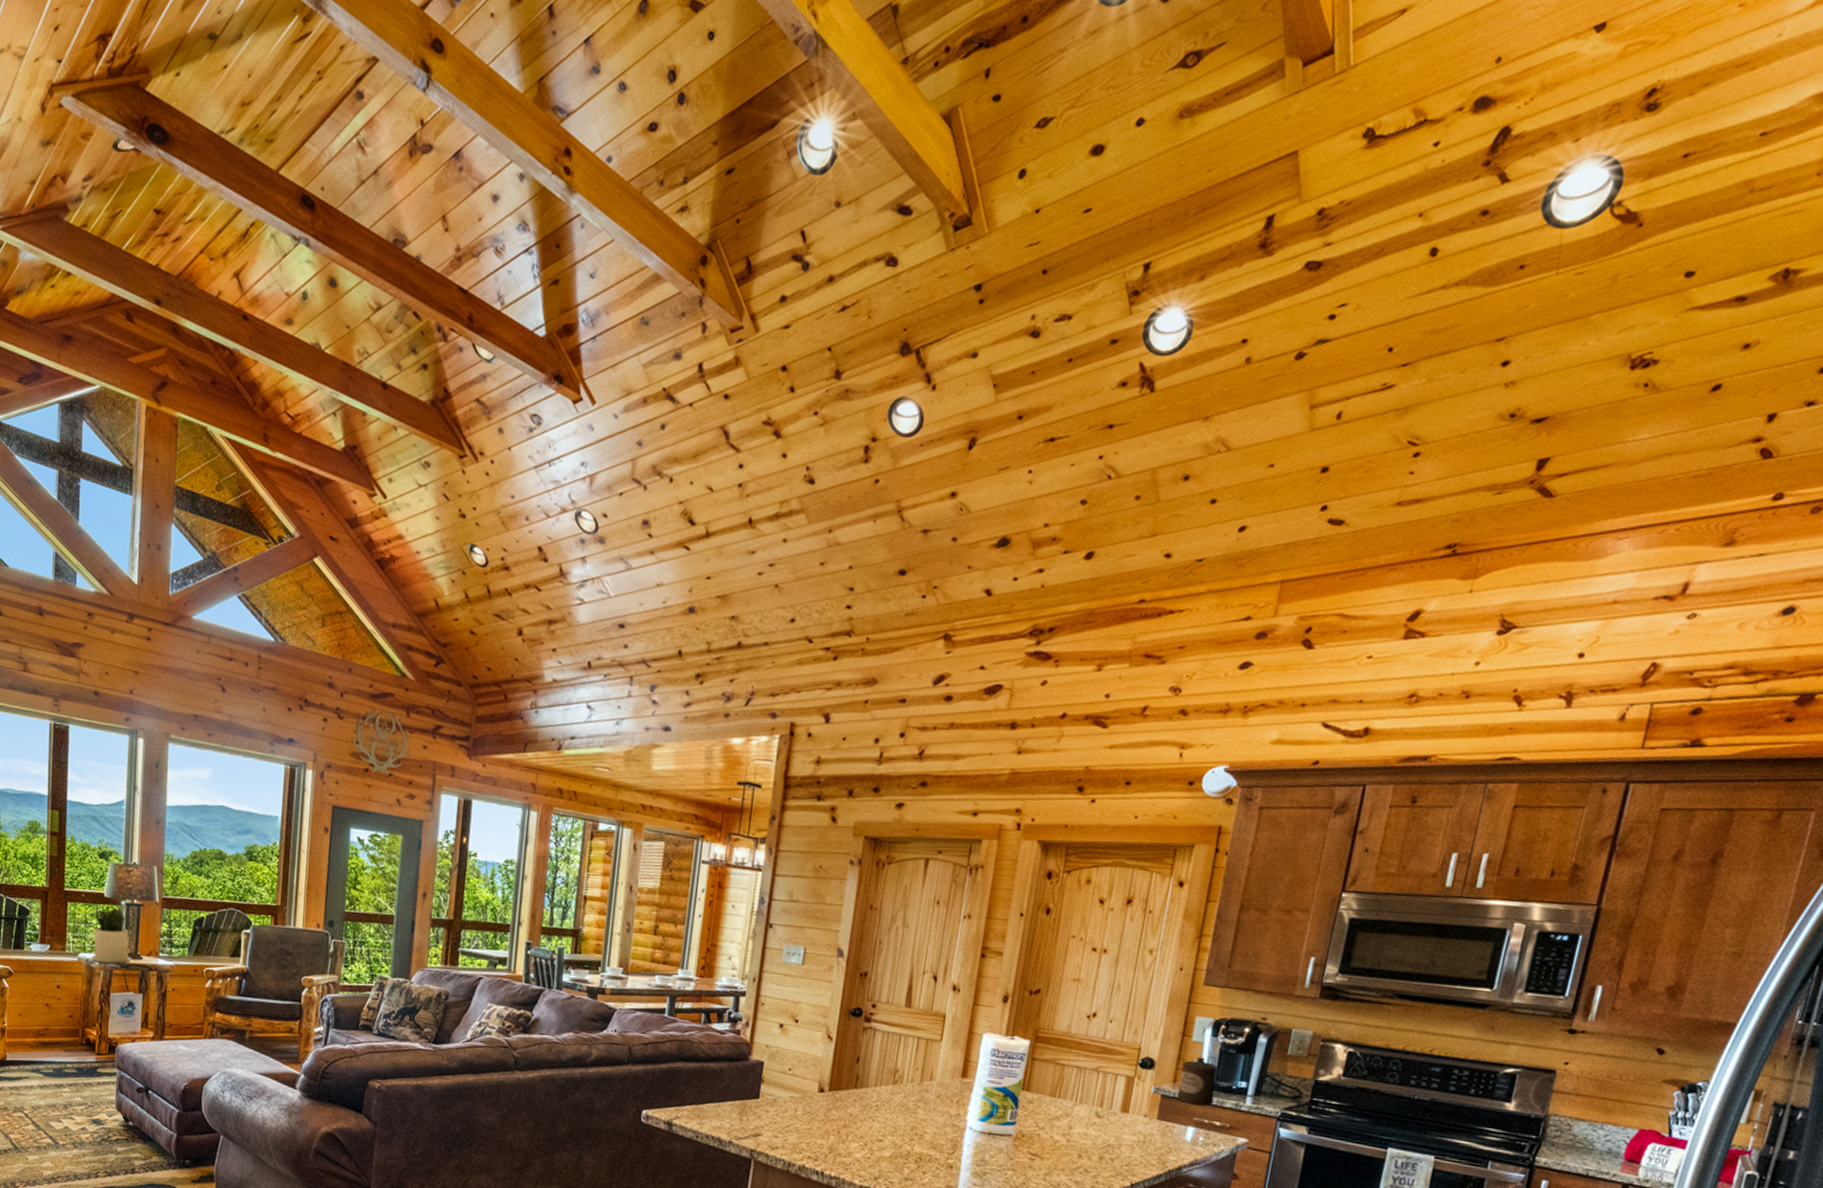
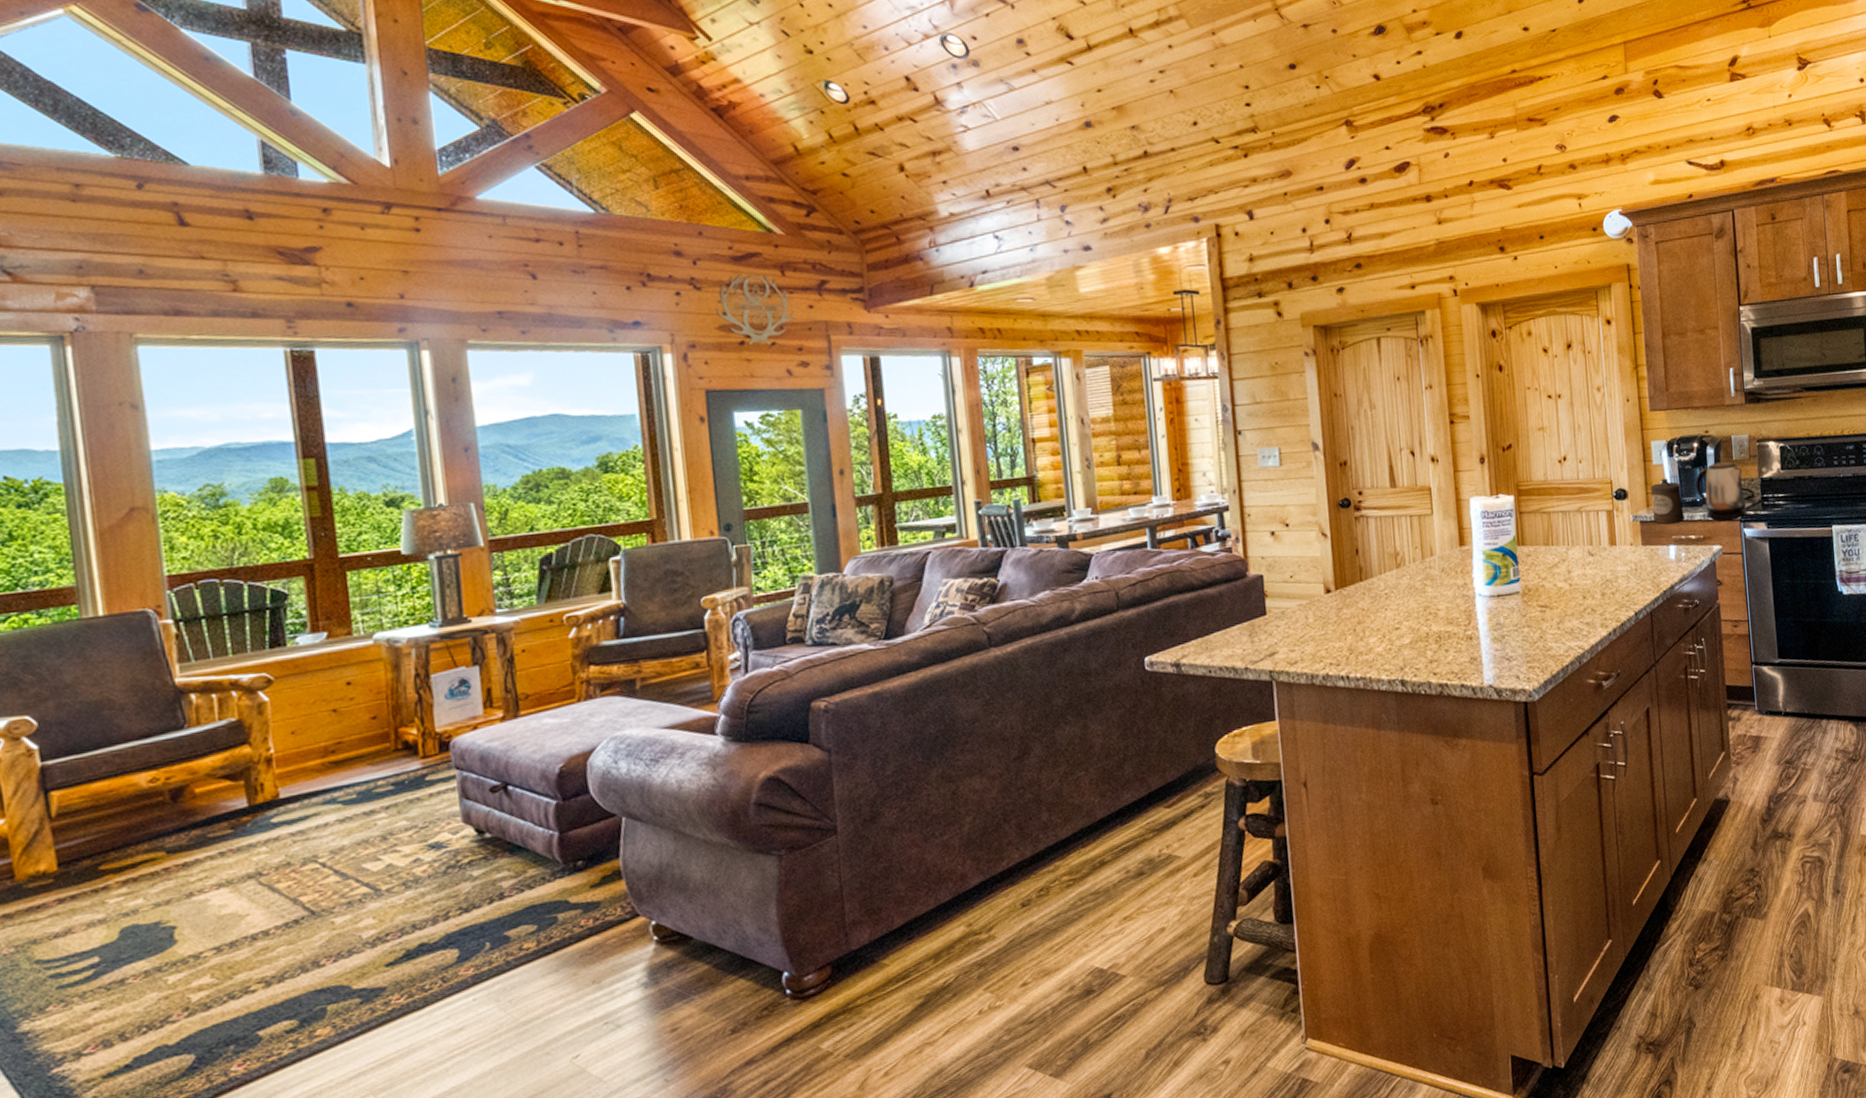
planter: present [90,906,133,965] -> none [386,562,457,640]
kettle: none [1234,1052,1295,1117] -> present [1695,461,1747,521]

